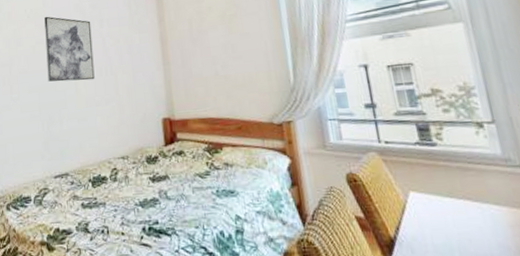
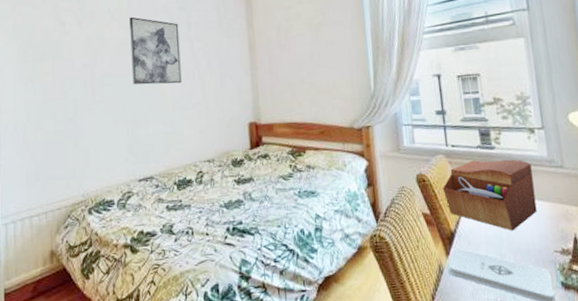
sewing box: none [377,157,494,240] -> present [442,159,537,231]

